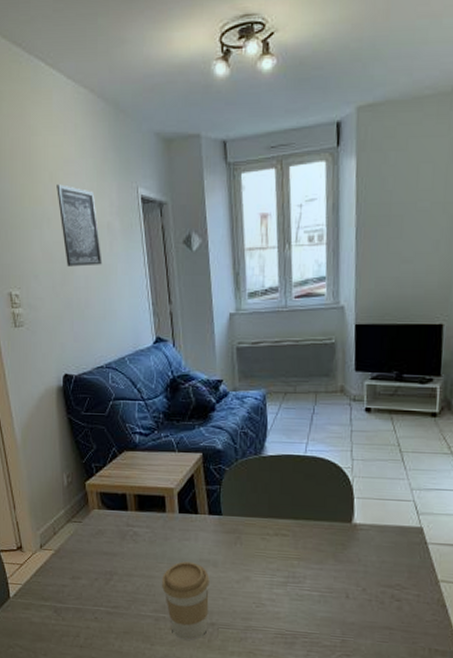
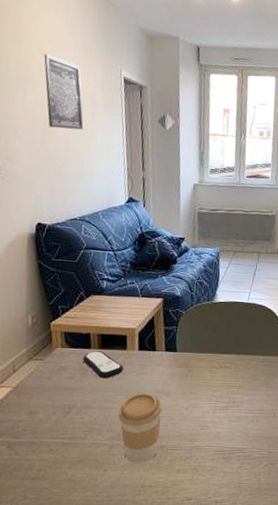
remote control: none [121,513,165,544] -> present [83,351,124,379]

